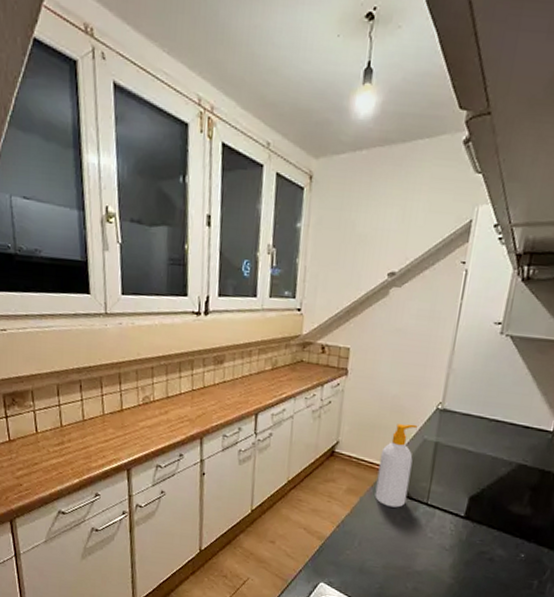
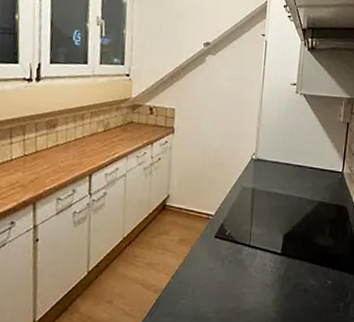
soap bottle: present [375,424,418,508] -> none [204,174,237,252]

